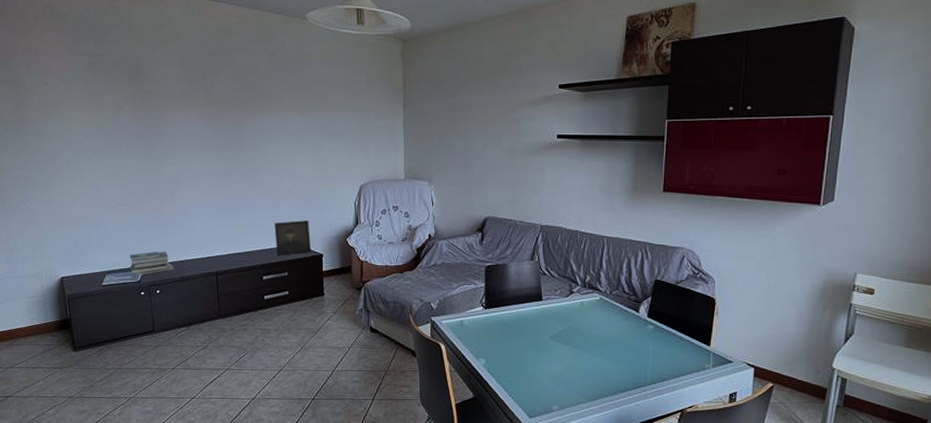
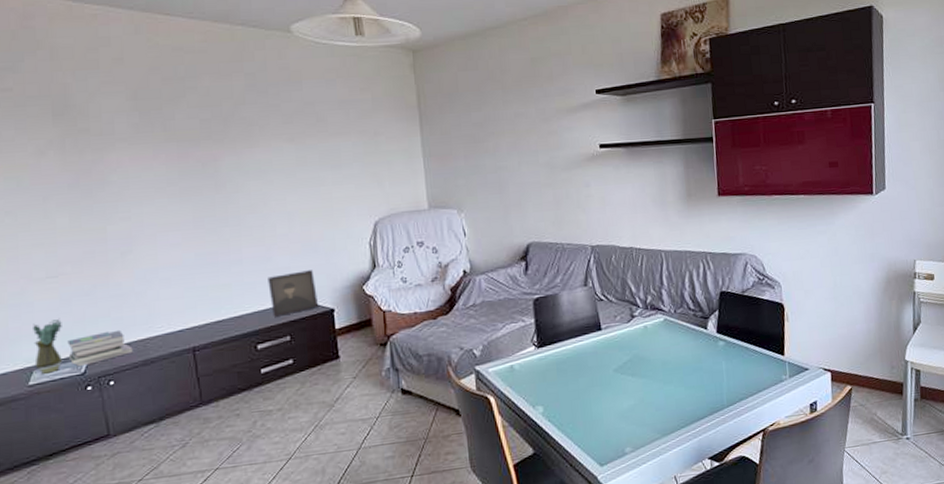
vase: none [107,237,127,278] -> present [33,318,62,374]

